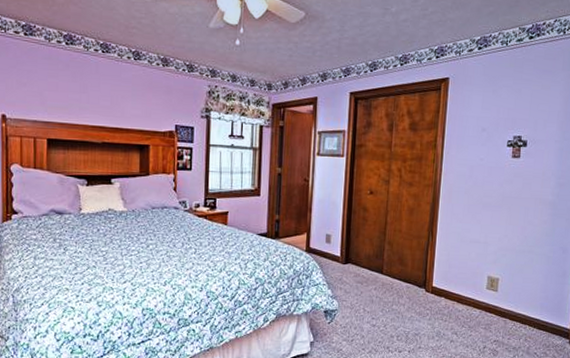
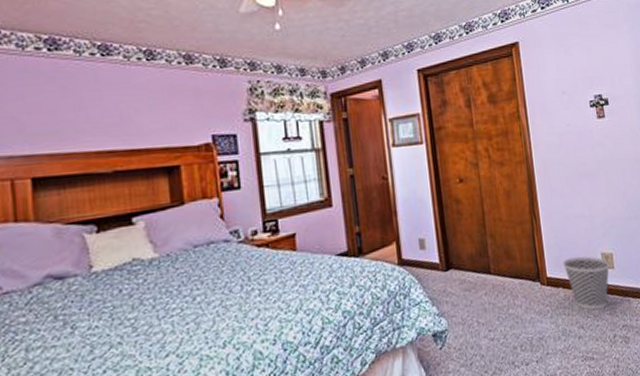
wastebasket: none [450,275,494,323] -> present [563,256,610,310]

